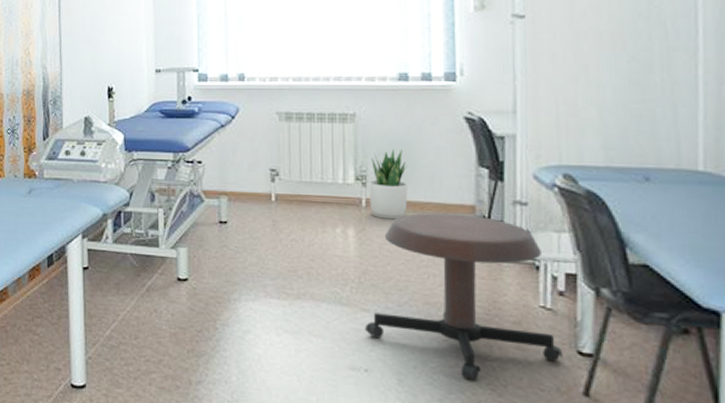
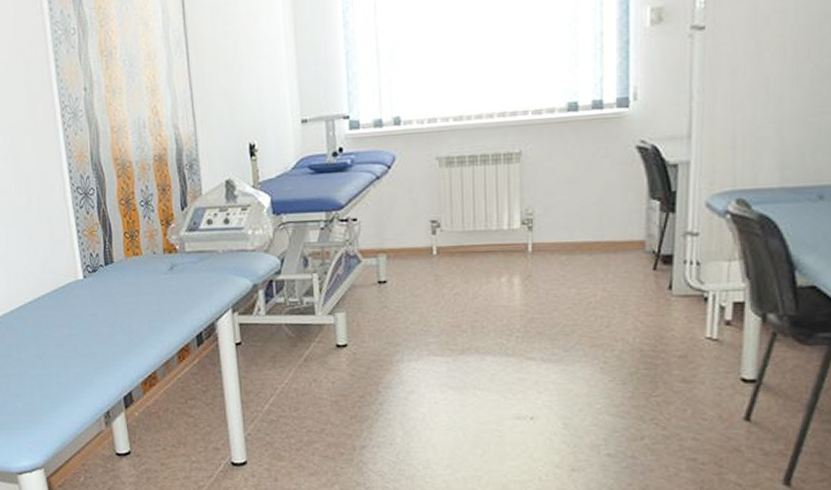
stool: present [364,213,564,381] -> none [530,251,727,418]
planter: present [369,150,408,219] -> none [536,188,576,263]

